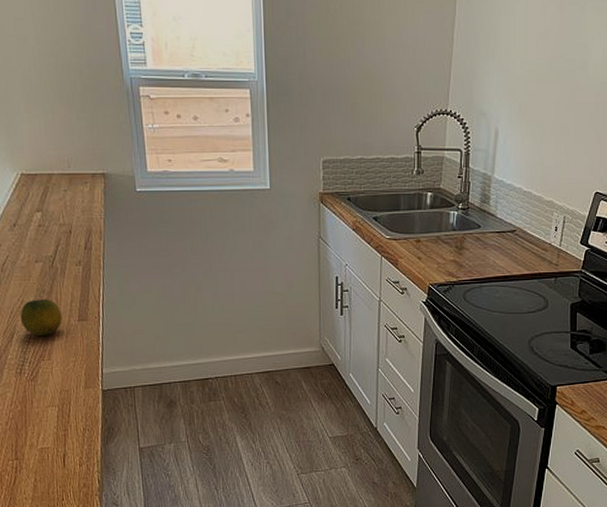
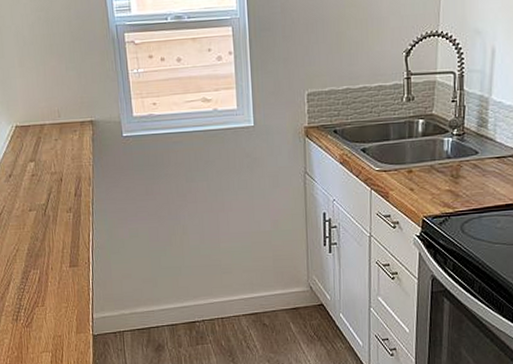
fruit: present [20,299,62,335] -> none [16,247,55,283]

